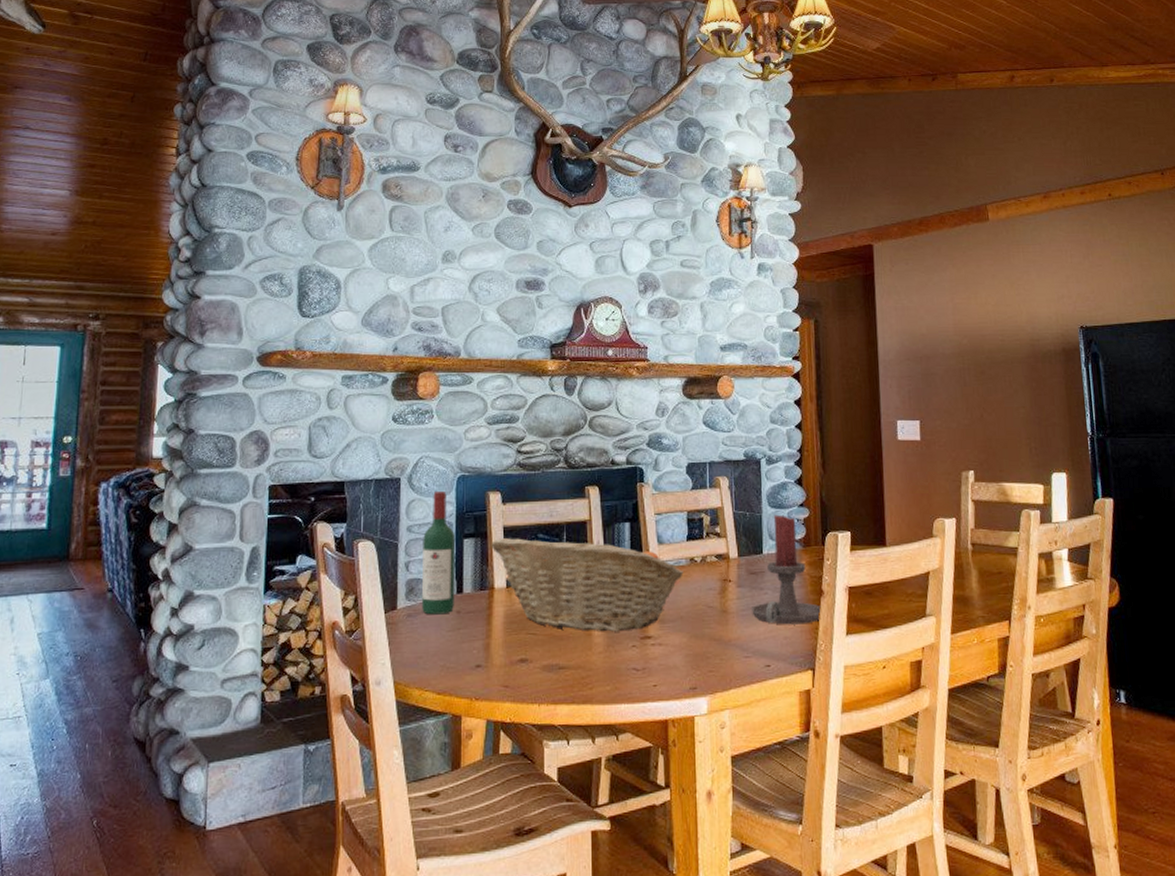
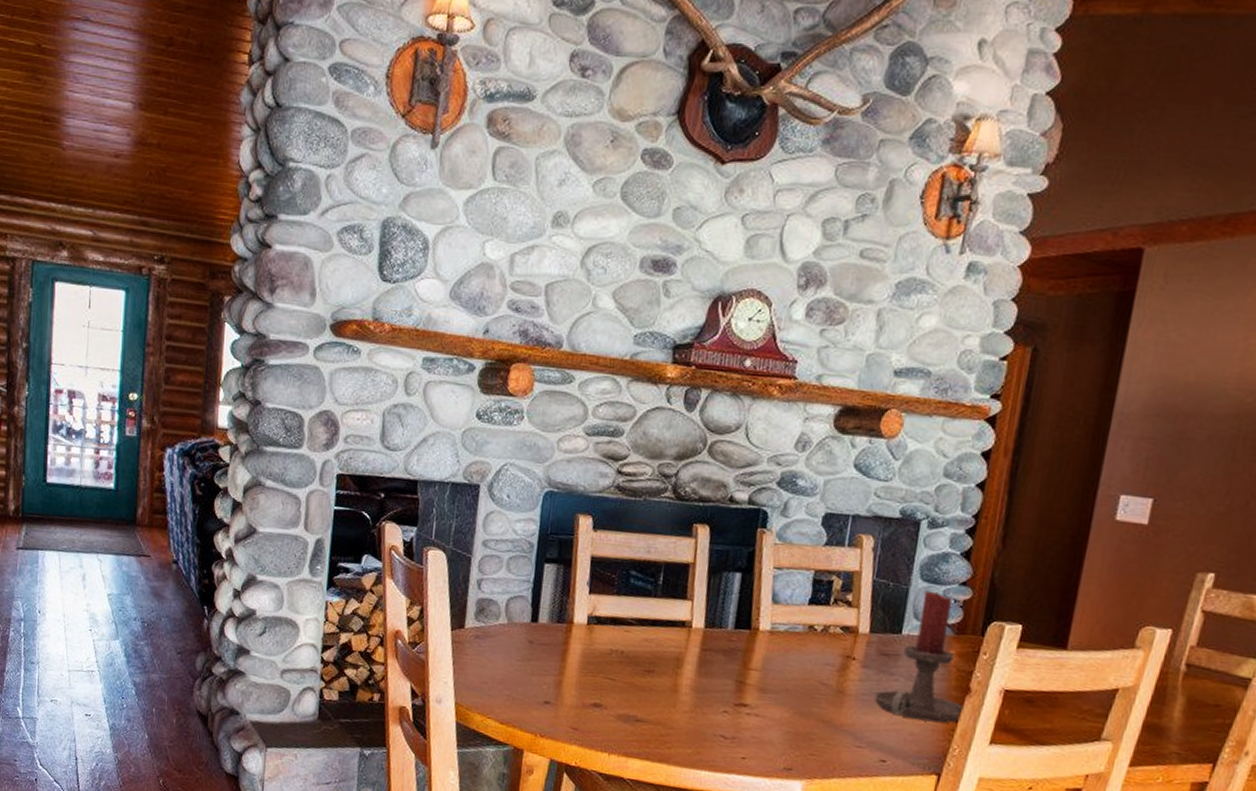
wine bottle: present [422,491,456,615] -> none [491,506,536,642]
fruit basket: present [491,538,683,632] -> none [575,569,798,695]

